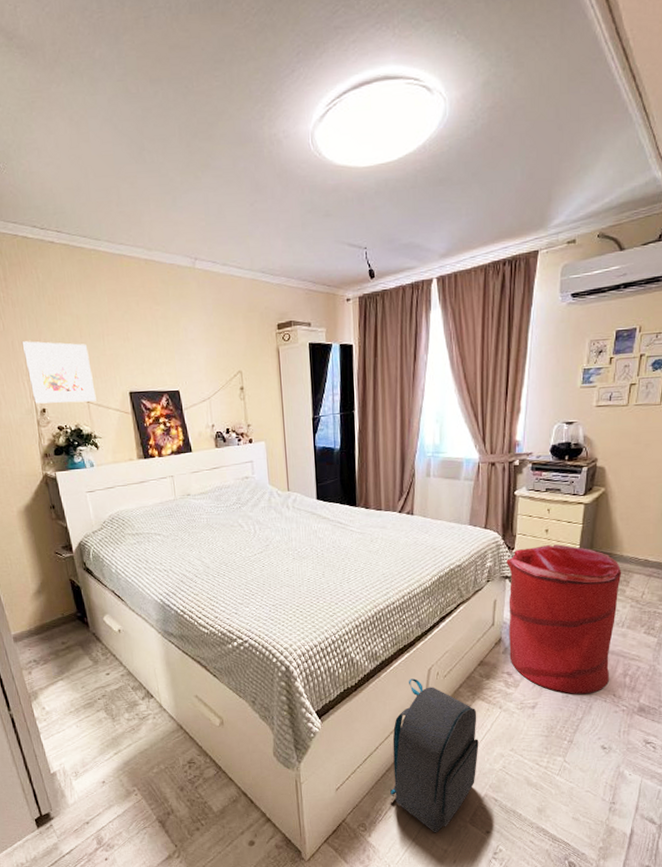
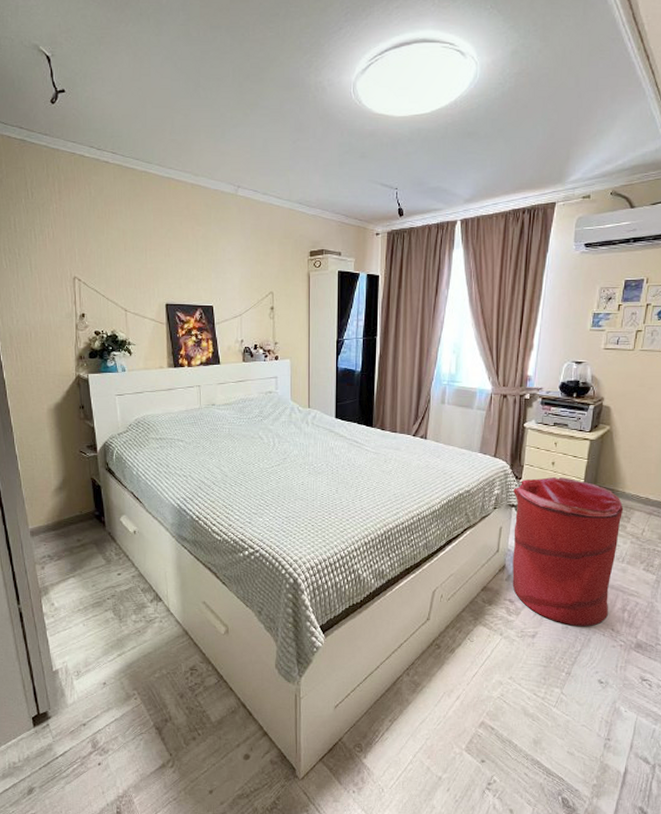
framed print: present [21,341,96,404] -> none [69,250,134,310]
backpack: present [390,678,479,833] -> none [388,599,478,759]

